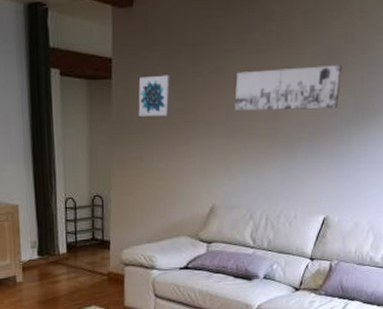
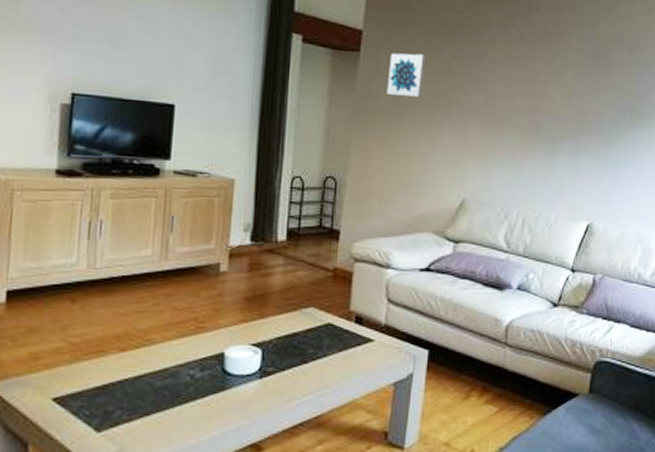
wall art: present [235,64,342,111] -> none [494,59,610,107]

